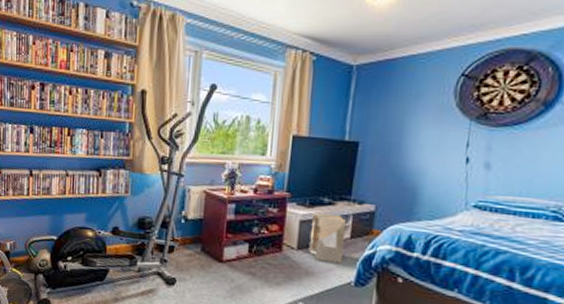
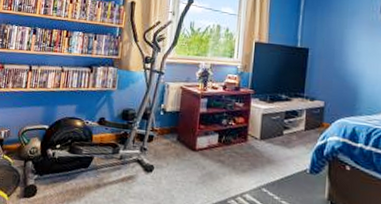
storage bin: present [308,212,347,263] -> none [270,107,301,152]

